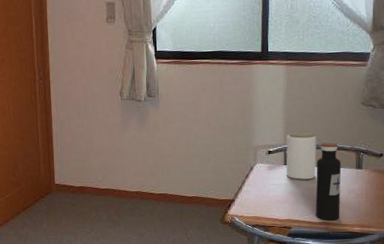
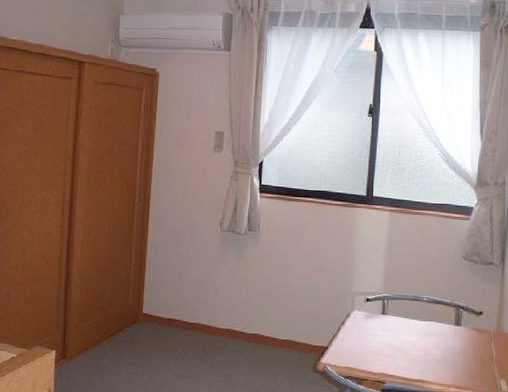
jar: present [286,131,317,180] -> none [383,281,417,332]
water bottle: present [315,142,342,221] -> none [411,295,440,379]

